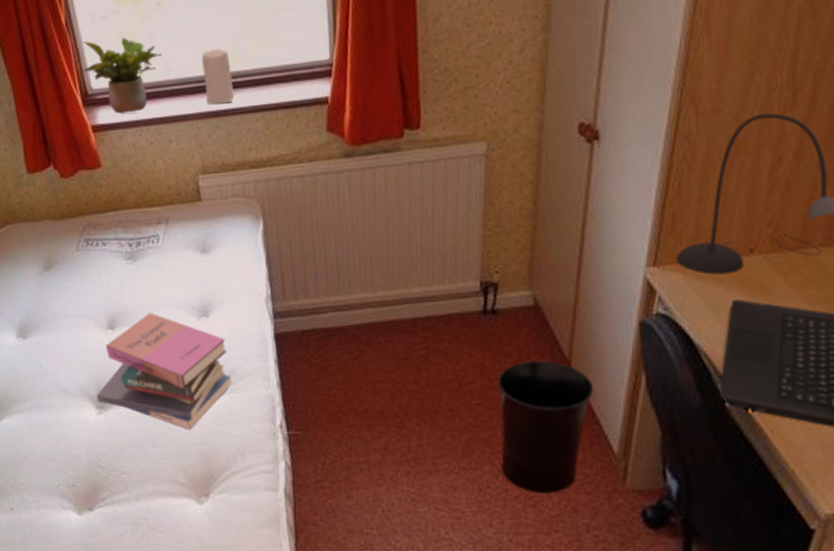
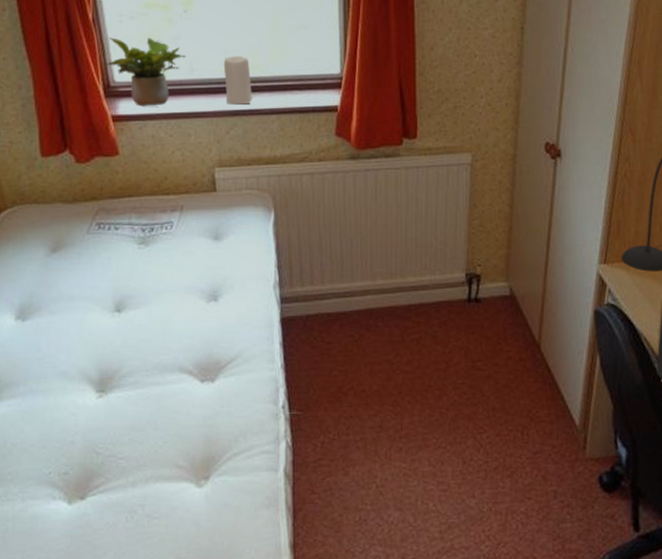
books: present [96,313,232,430] -> none [97,296,238,413]
waste bin: present [497,360,595,493] -> none [479,343,560,463]

